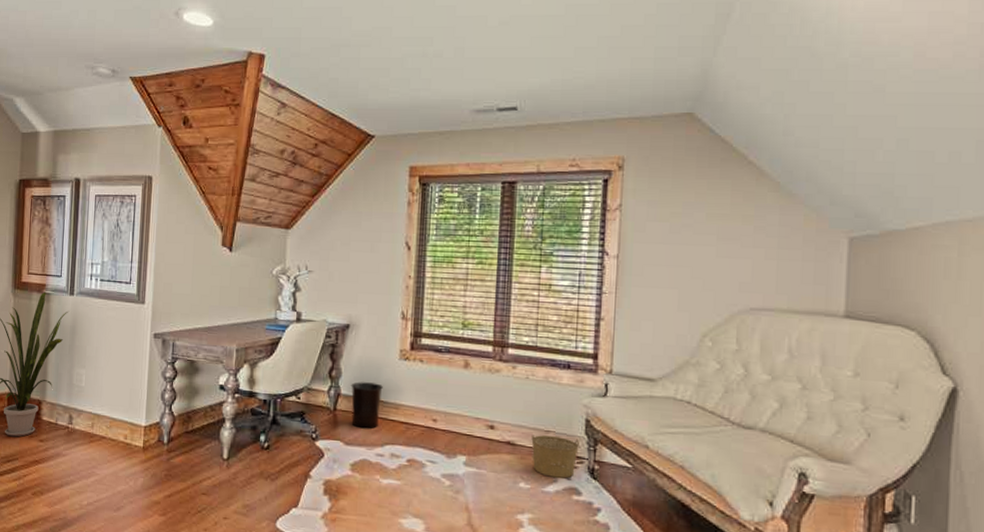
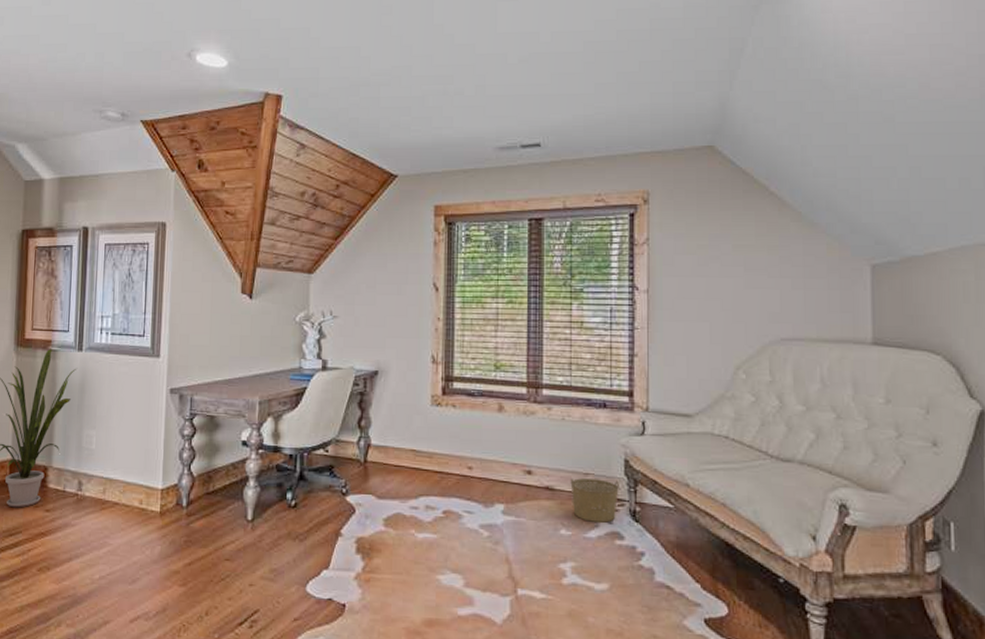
waste bin: present [351,382,383,429] -> none [381,431,415,481]

